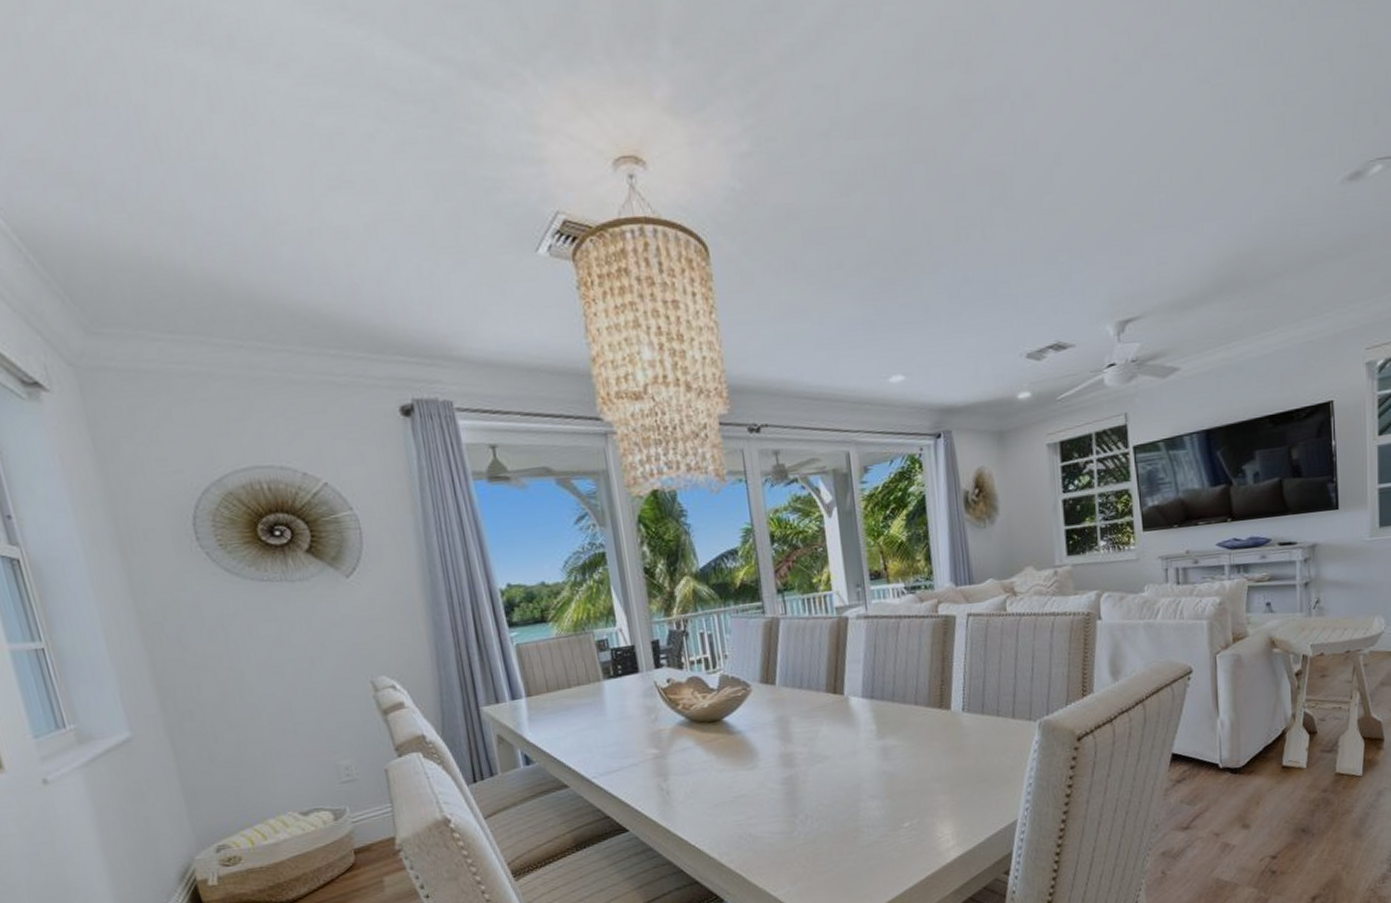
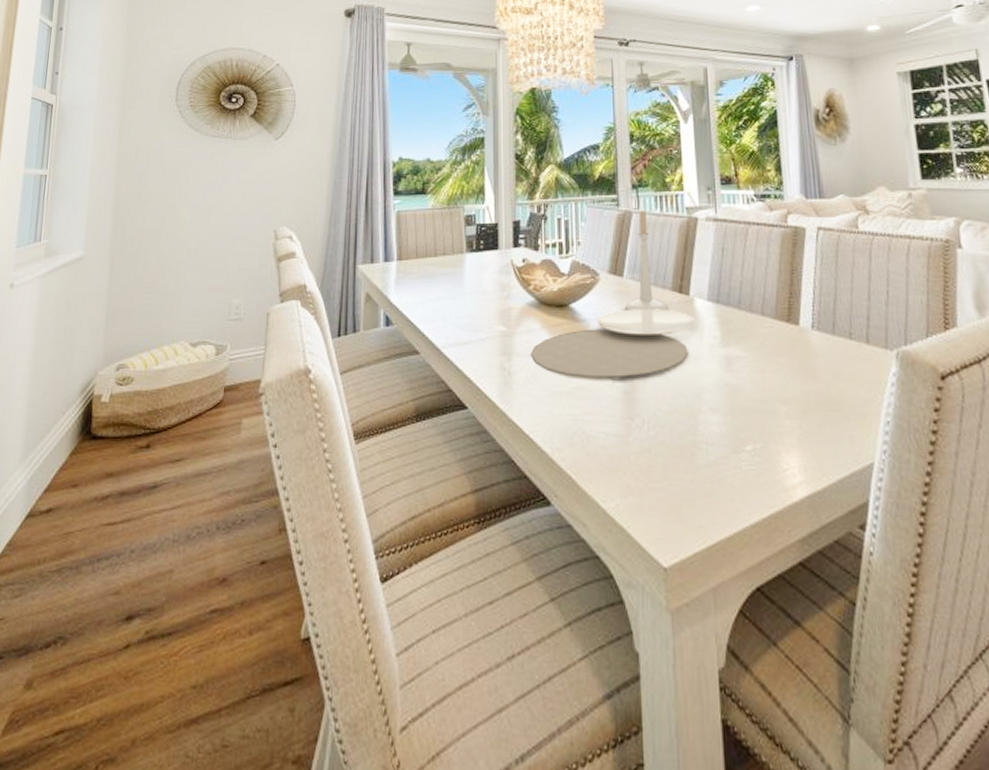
placemat: none [688,734,846,786] -> present [531,329,688,379]
plate: none [753,711,851,741] -> present [598,309,694,337]
candlestick: none [780,614,824,717] -> present [625,209,668,310]

